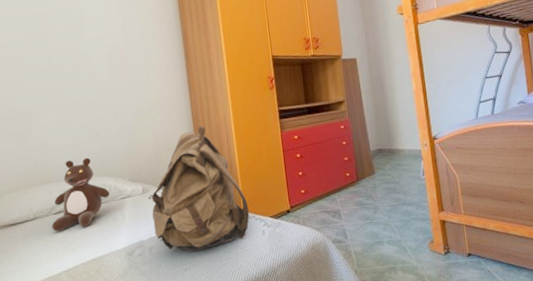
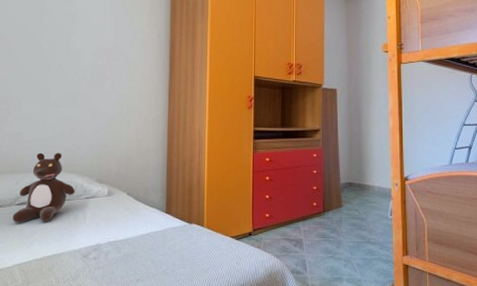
backpack: present [148,125,250,252] -> none [112,135,211,262]

